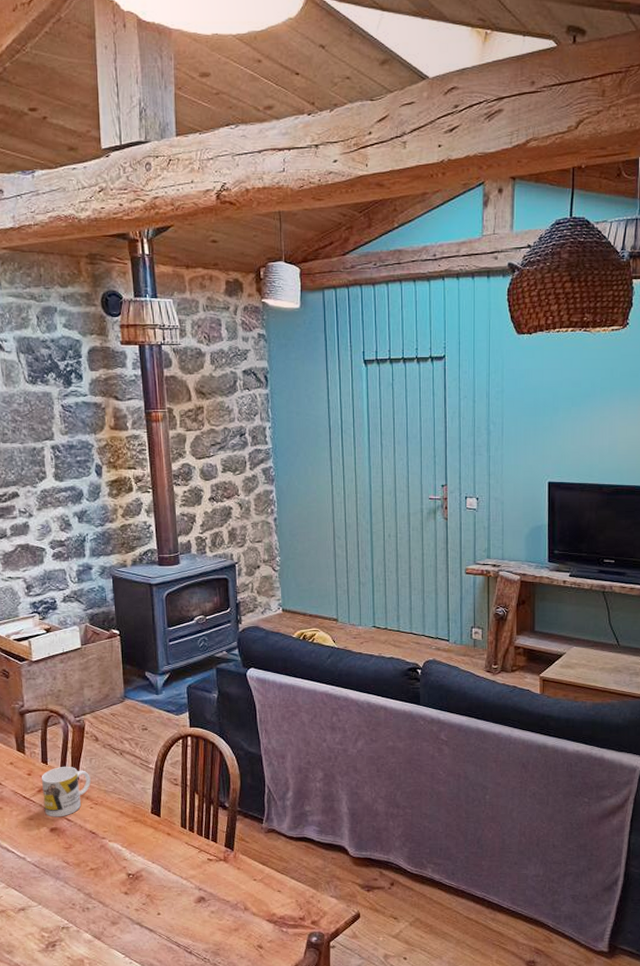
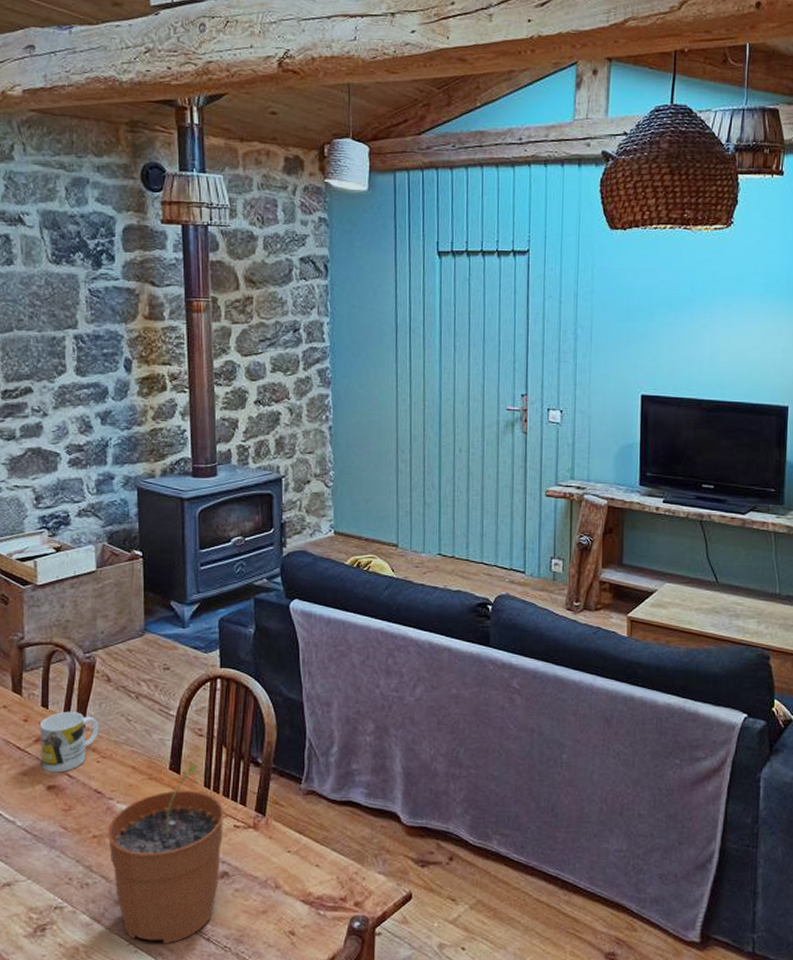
plant pot: none [102,809,199,957] -> present [107,765,224,944]

